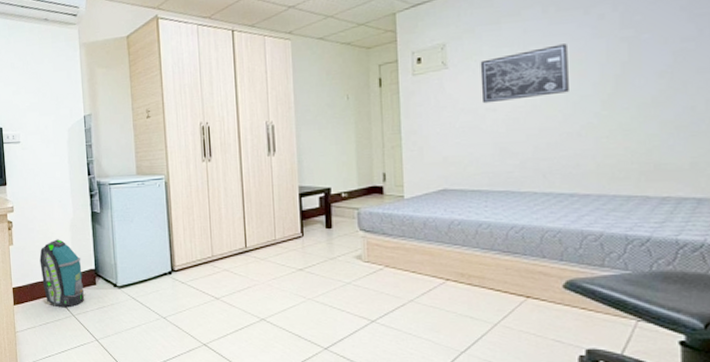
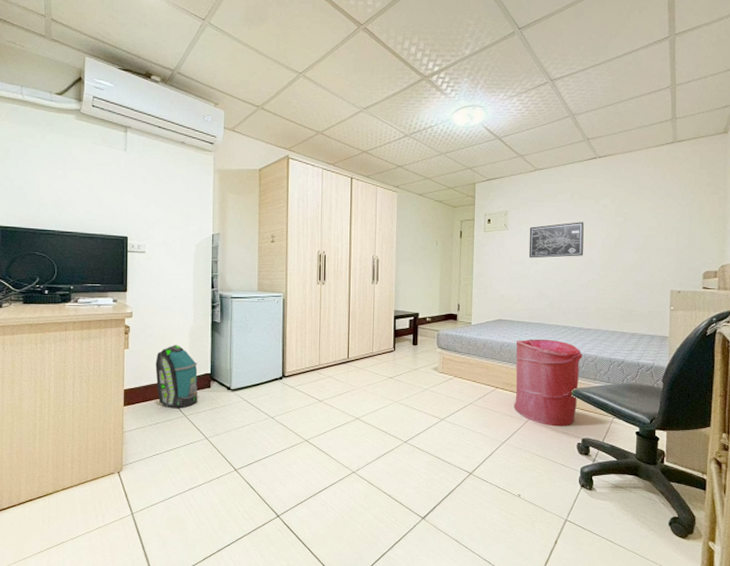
laundry hamper: none [470,212,579,333] -> present [513,339,583,427]

